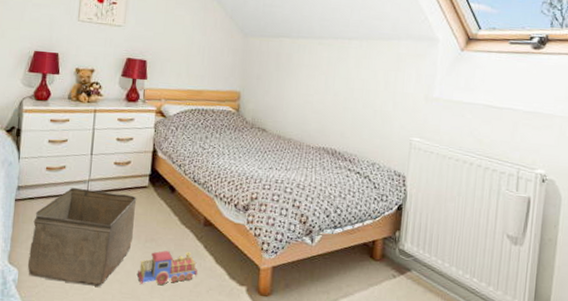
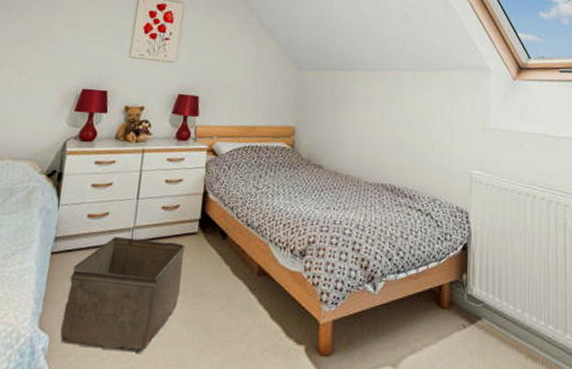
toy train: present [136,250,198,286] -> none [183,306,251,349]

